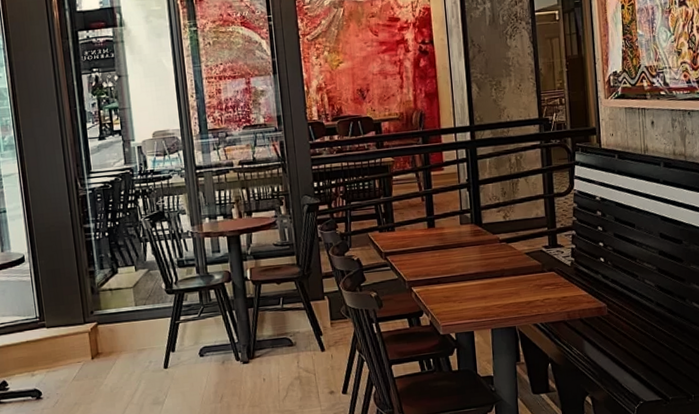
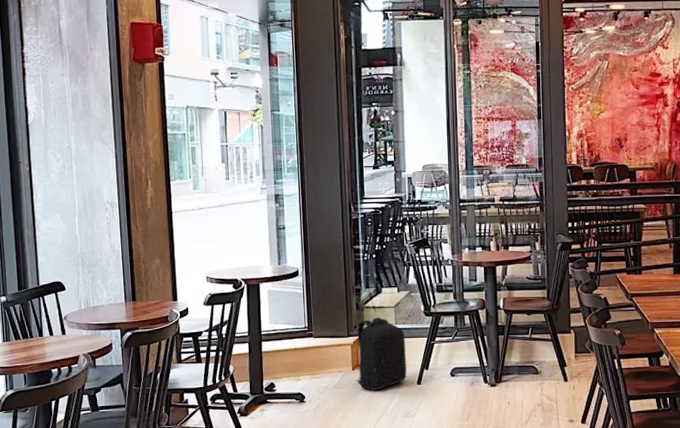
backpack: none [93,299,152,380] -> present [355,317,407,390]

